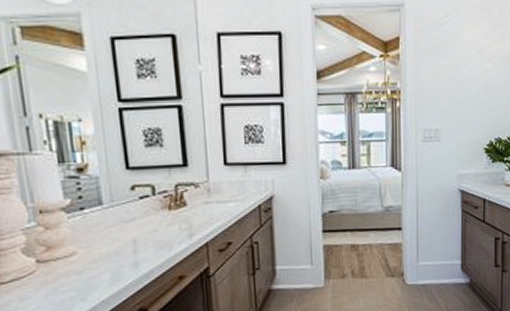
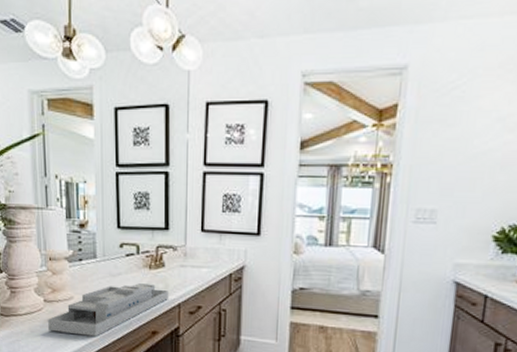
desk organizer: none [44,226,195,296] -> present [48,283,169,337]

